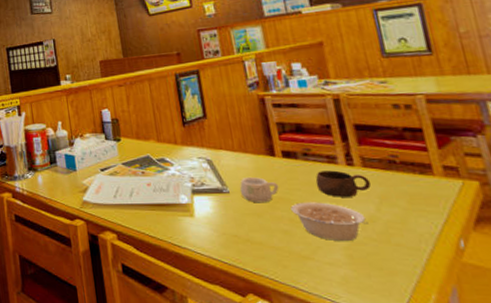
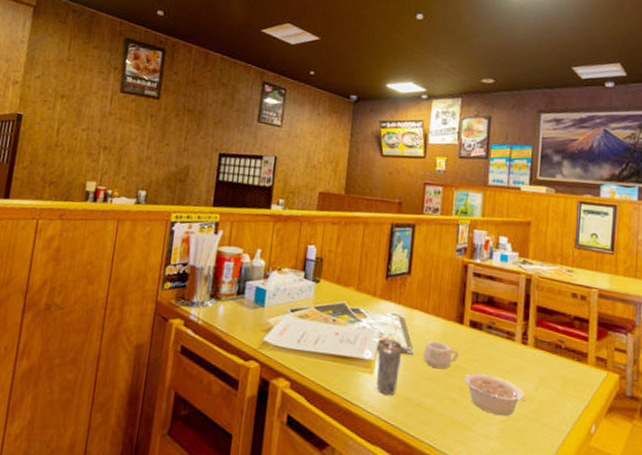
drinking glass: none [190,181,222,235] -> present [376,337,403,396]
cup: present [315,170,371,197] -> none [491,345,537,374]

